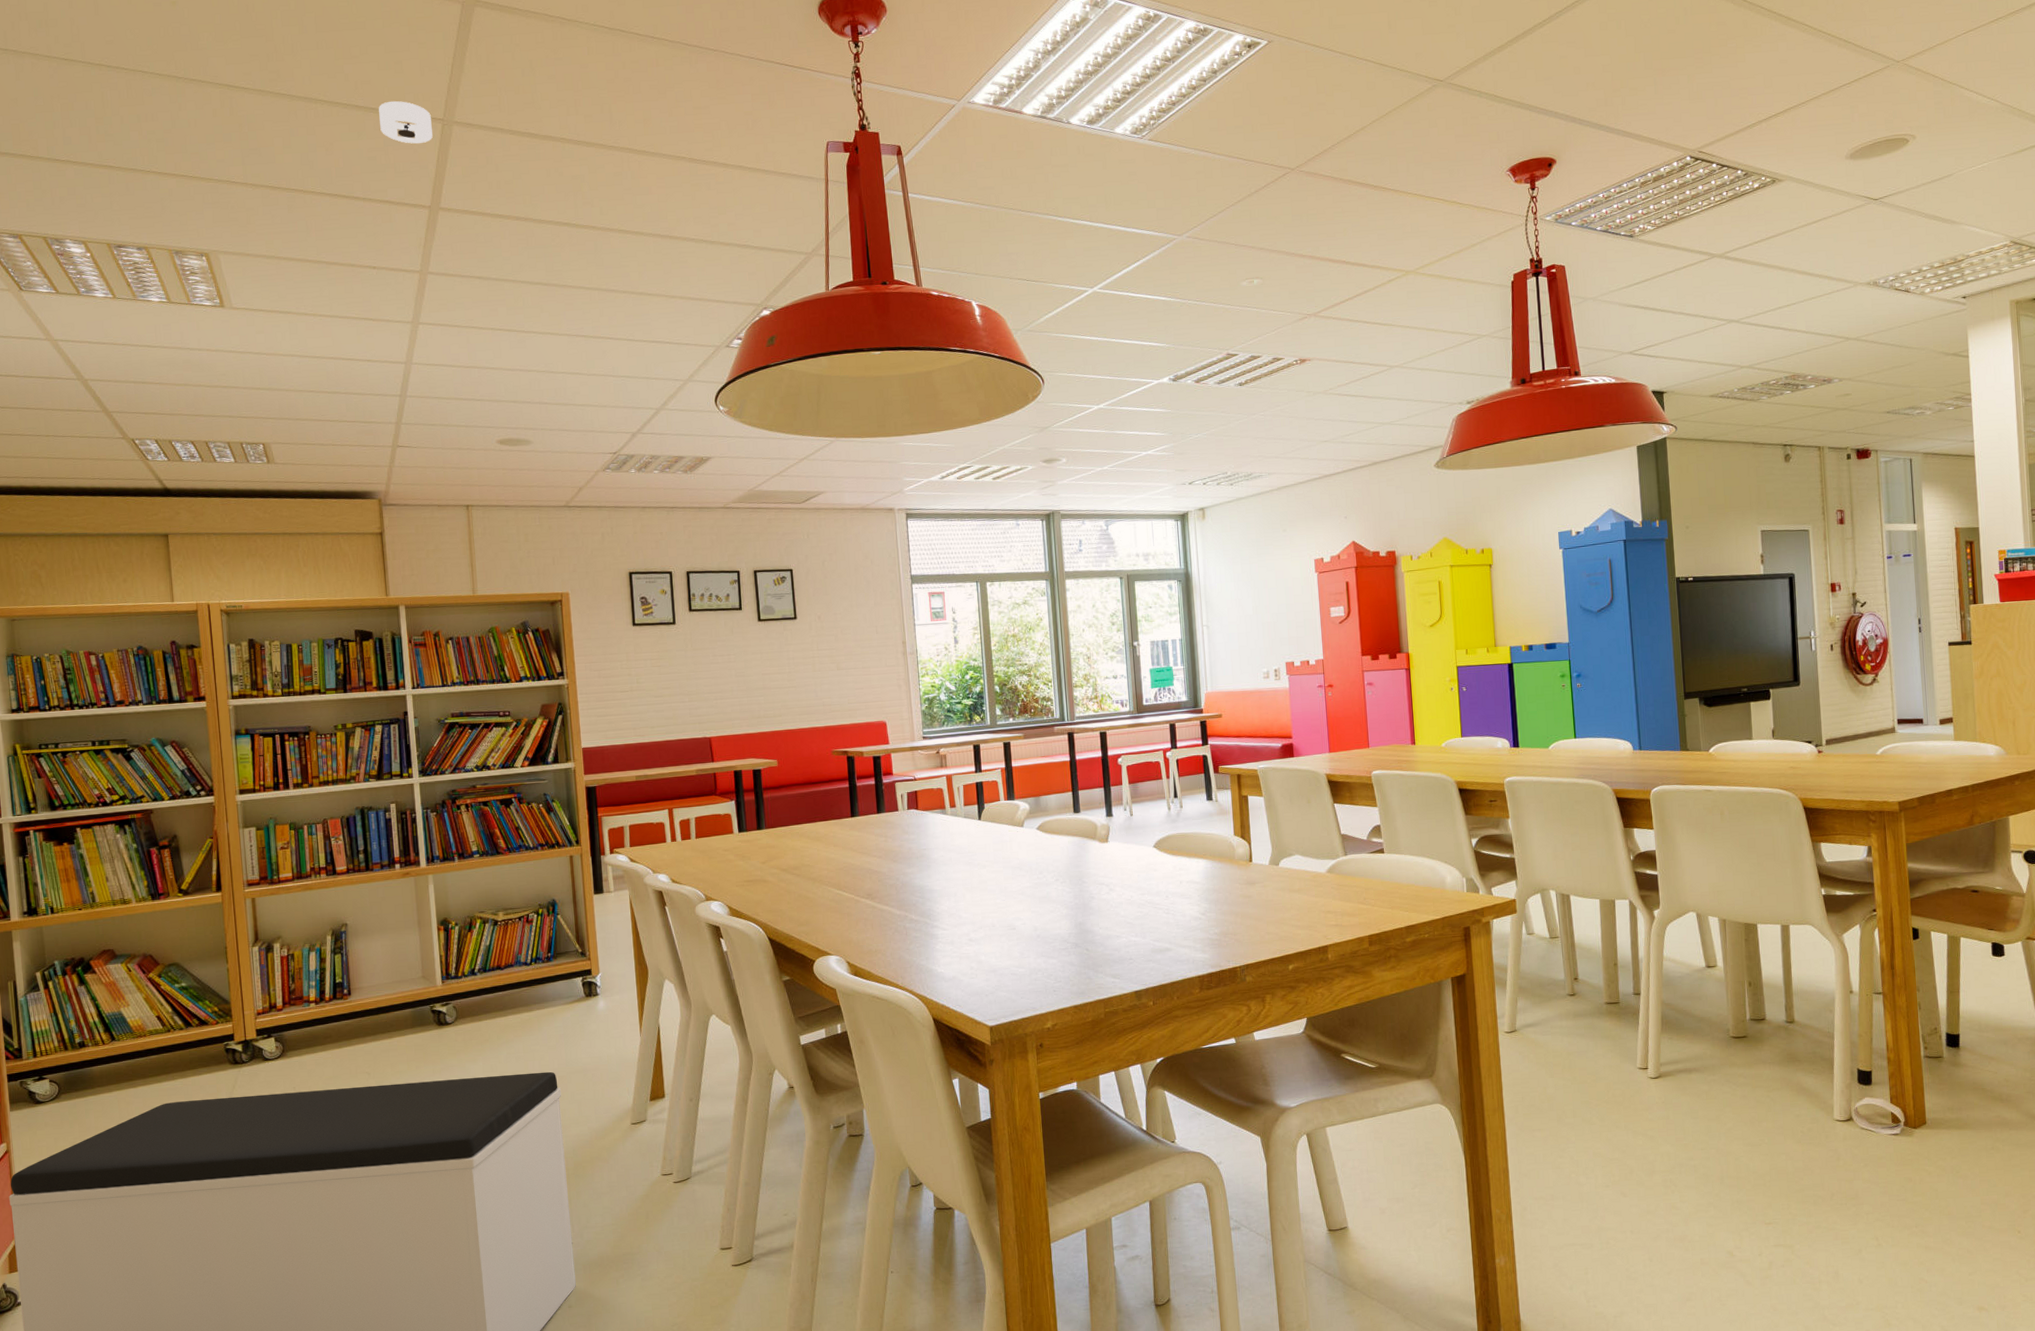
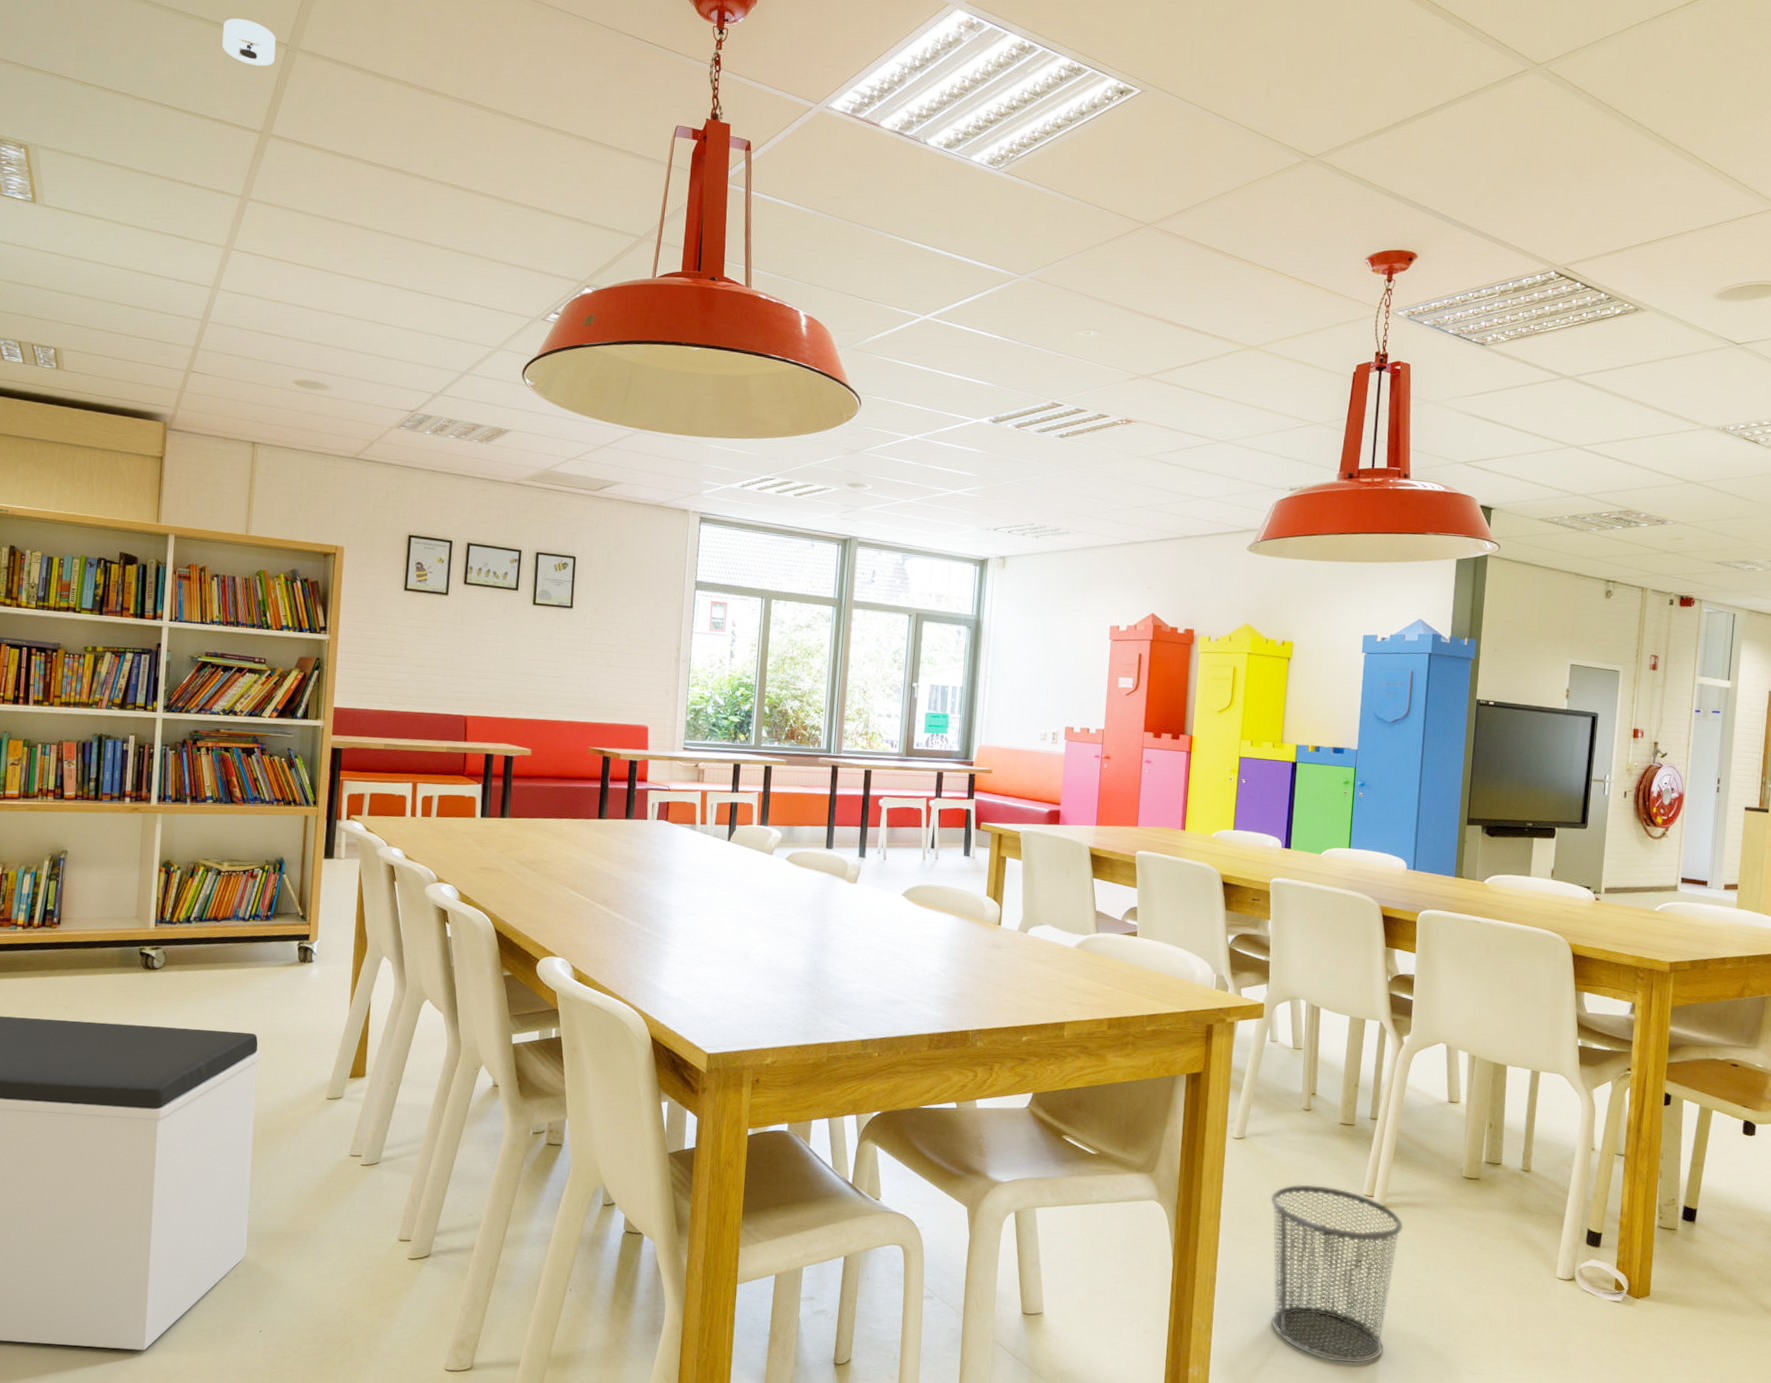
waste bin: none [1549,1065,1681,1232] -> present [1270,1184,1404,1364]

